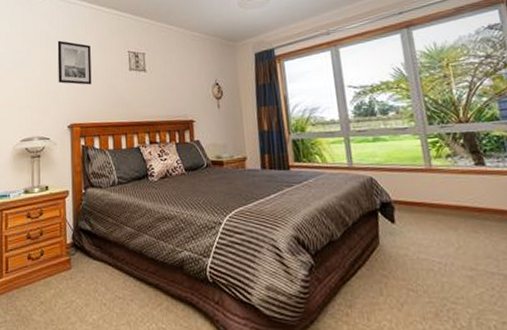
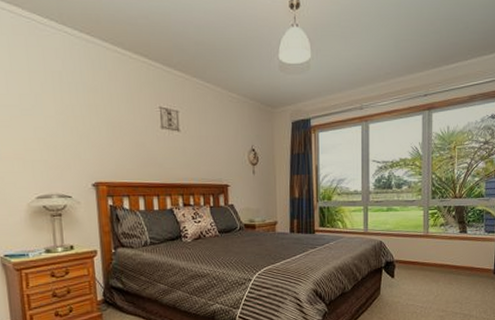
wall art: present [57,40,92,85] -> none [74,86,119,141]

